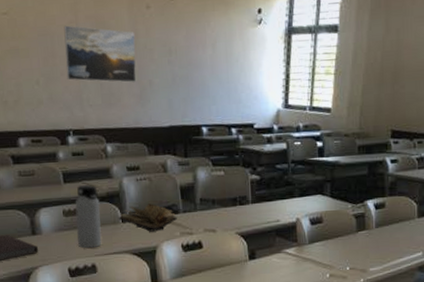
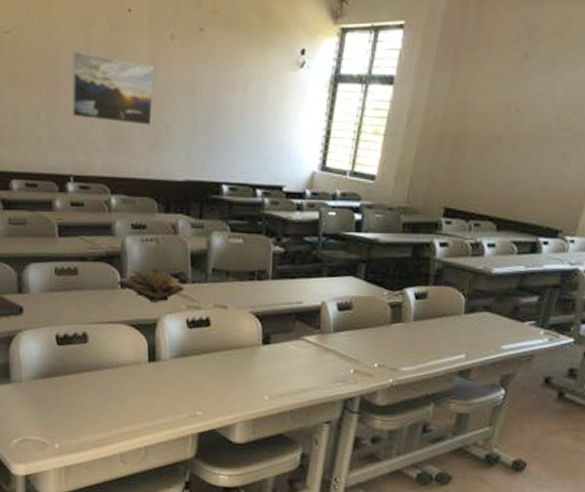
water bottle: present [75,185,102,249] -> none [68,241,98,315]

